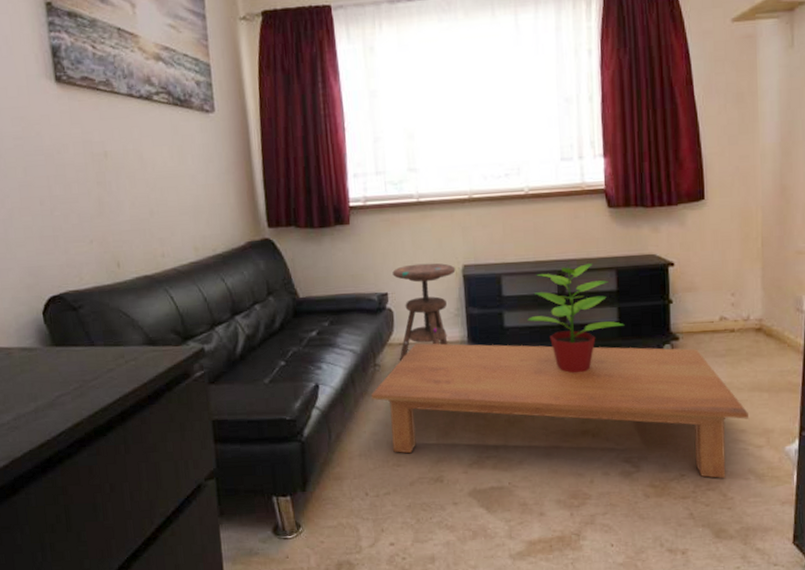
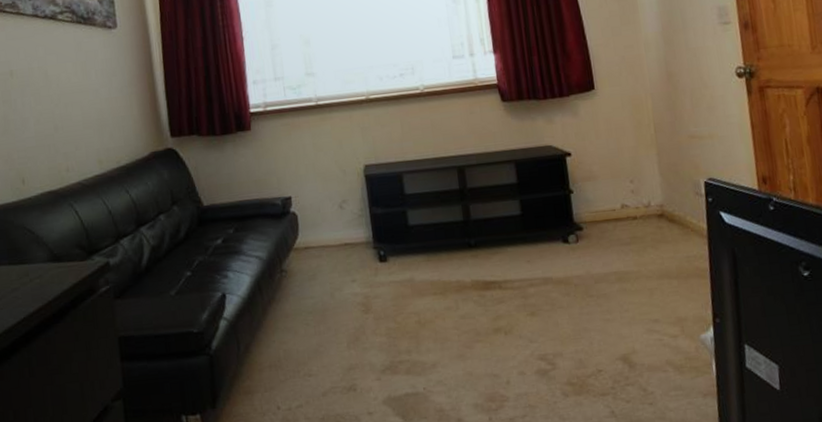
coffee table: present [370,343,748,478] -> none [278,238,660,372]
side table: present [392,263,456,361] -> none [295,164,357,265]
potted plant: present [527,260,625,374] -> none [431,155,528,270]

